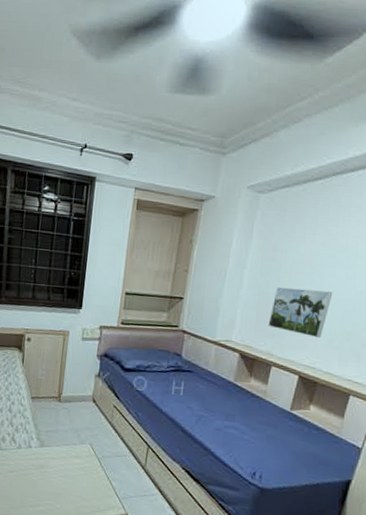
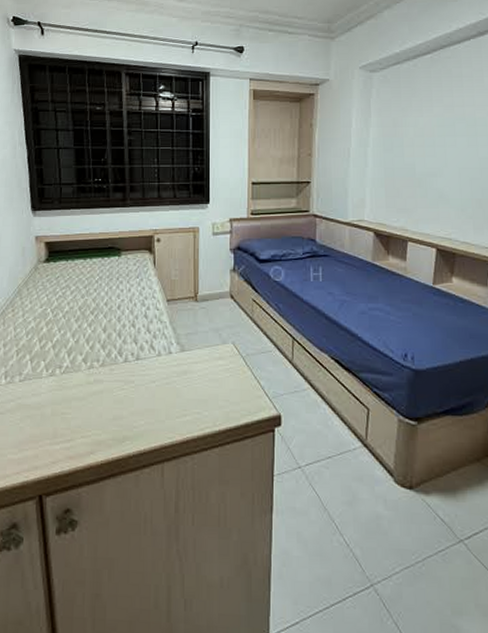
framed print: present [268,286,333,339] -> none [398,161,458,209]

